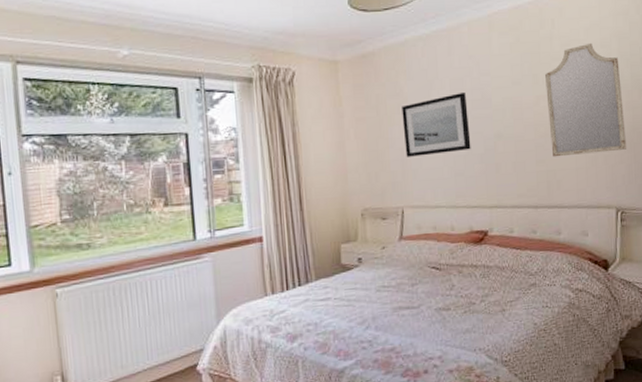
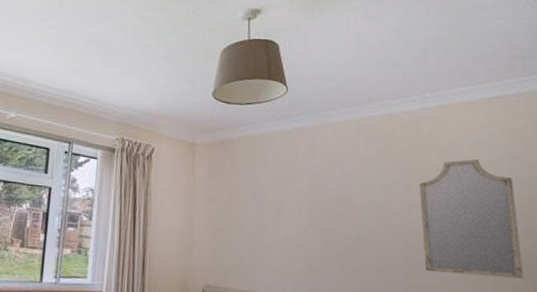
wall art: present [402,93,471,157] -> none [255,189,328,247]

